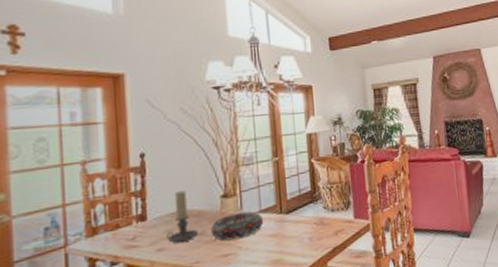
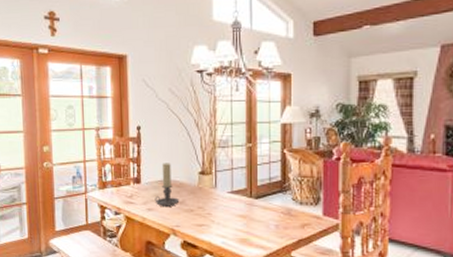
decorative bowl: present [211,211,264,241] -> none [189,190,235,214]

